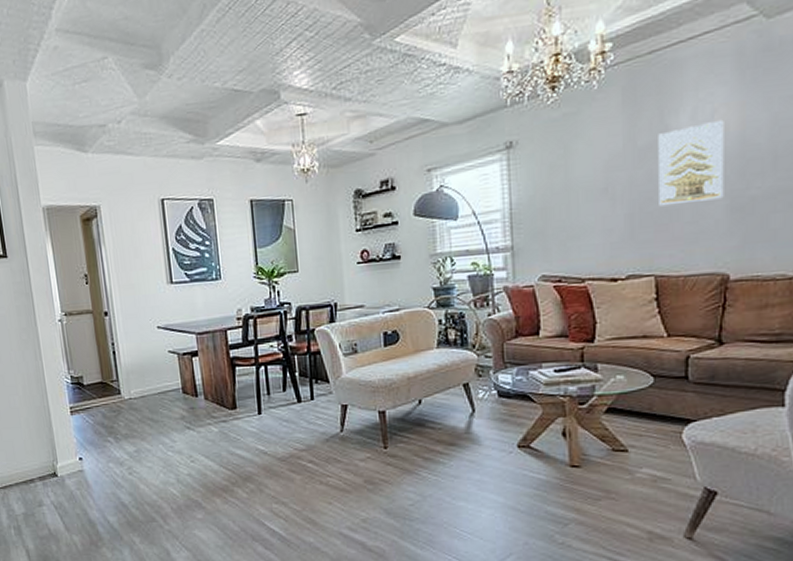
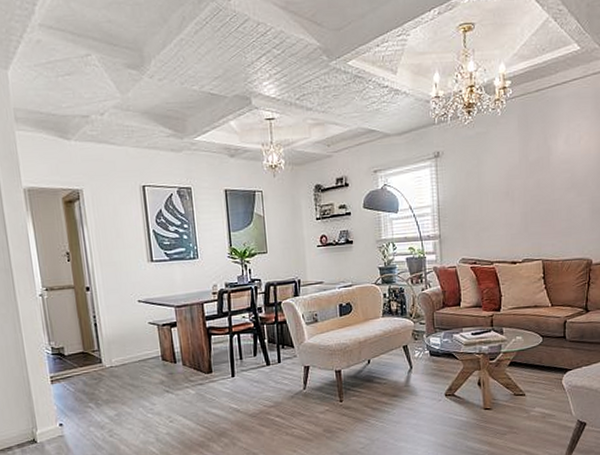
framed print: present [658,119,724,207] -> none [543,144,588,207]

